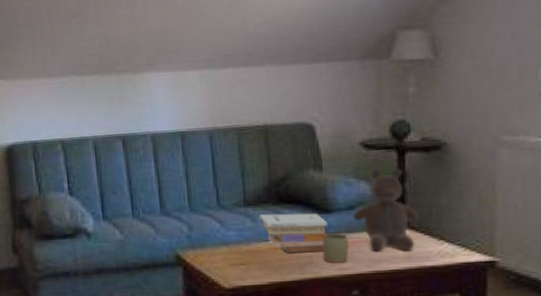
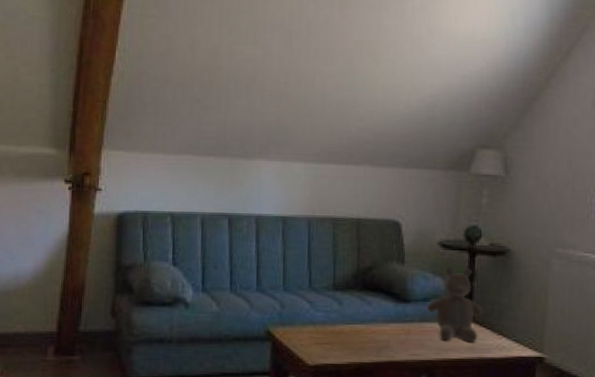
books: present [259,213,327,254] -> none [346,299,405,338]
mug: present [322,233,349,263] -> none [398,321,422,349]

